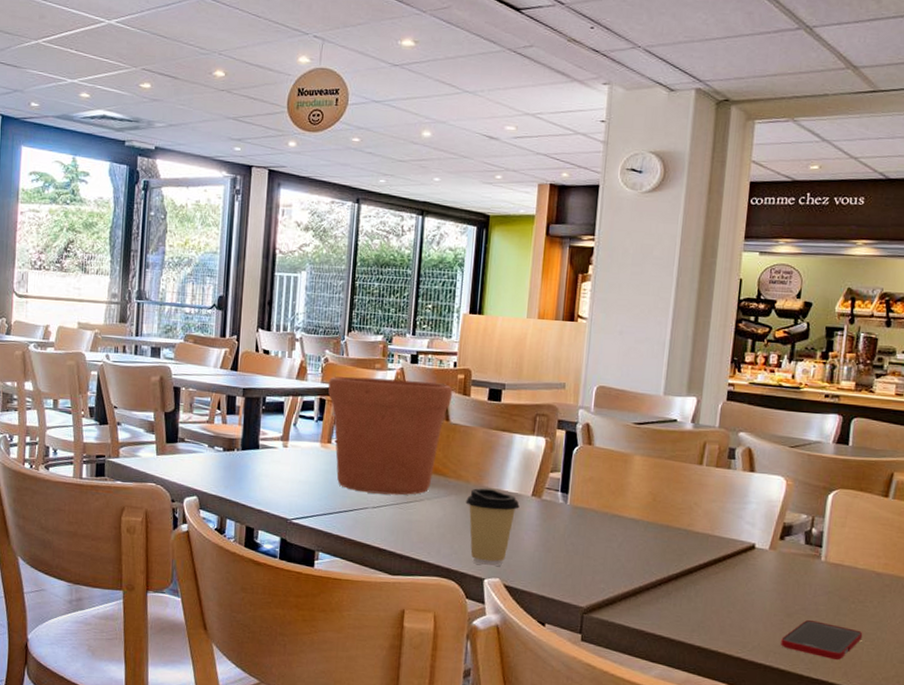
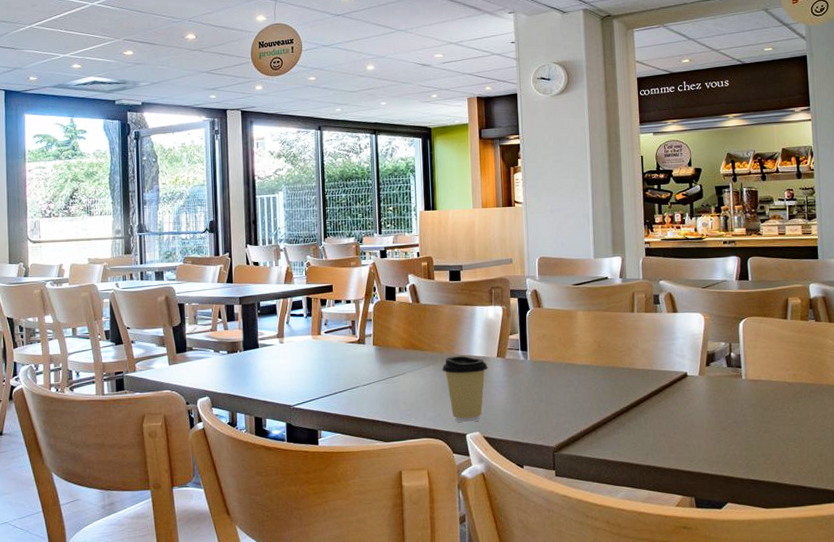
flower pot: present [328,376,453,496] -> none [312,272,419,374]
cell phone: present [781,619,863,660] -> none [721,430,786,461]

